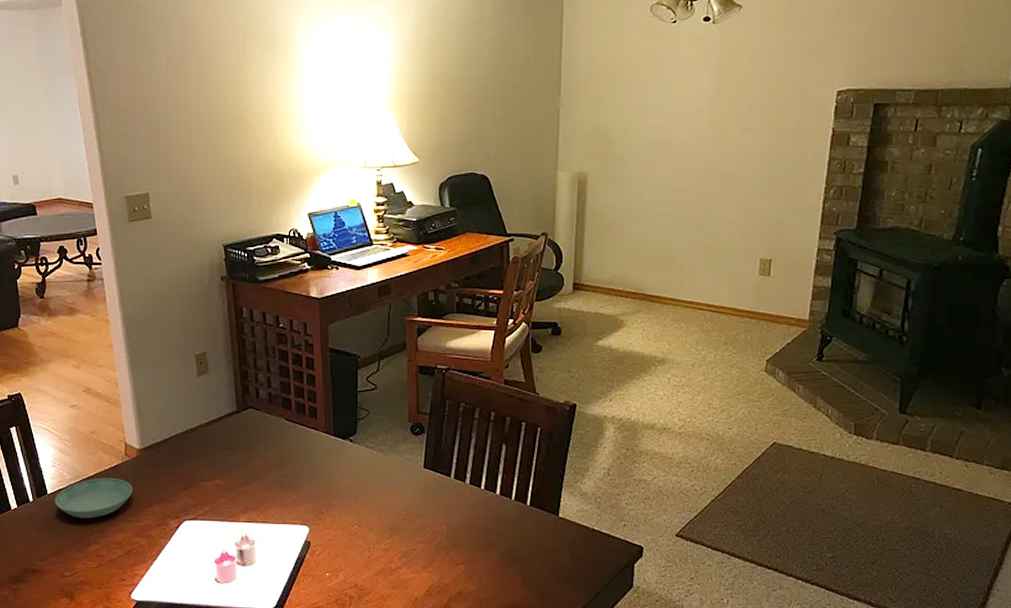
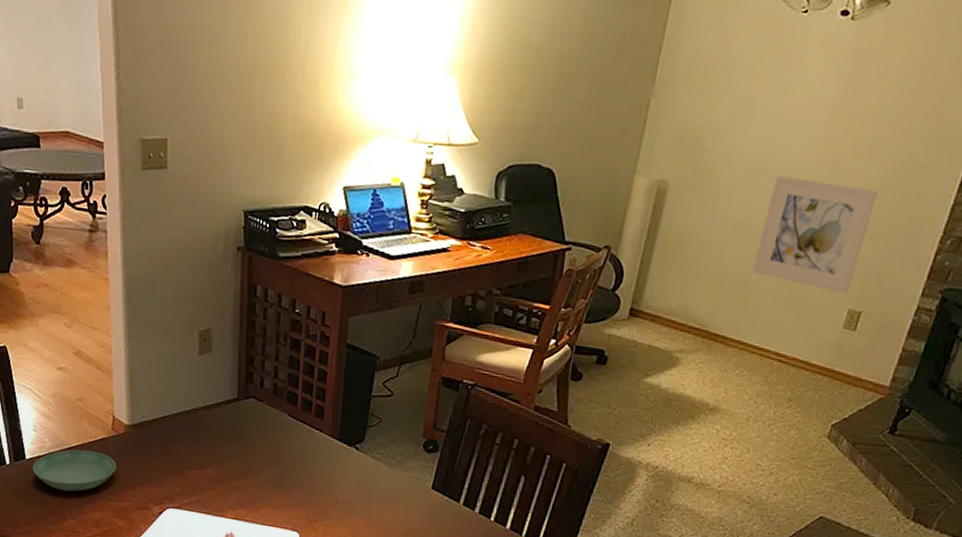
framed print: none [672,155,764,246] -> present [752,176,878,294]

